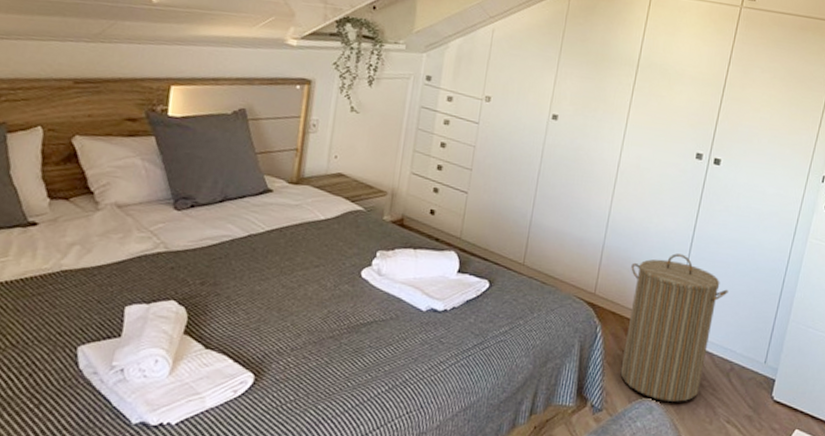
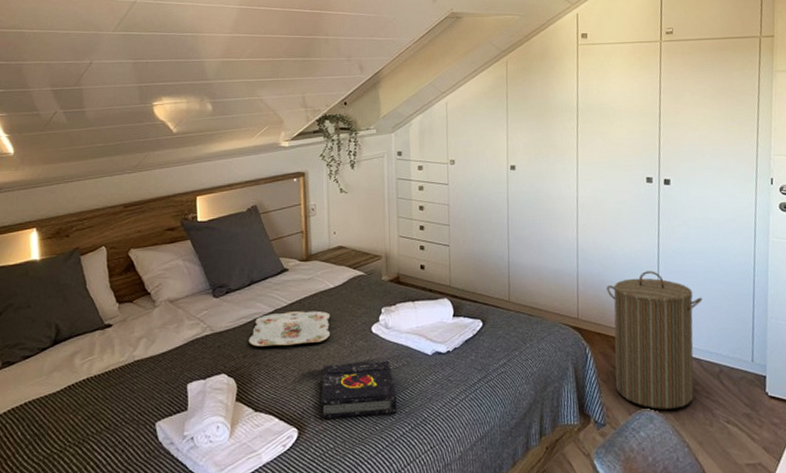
serving tray: none [210,239,315,280] -> present [248,310,331,347]
book: none [285,306,378,371] -> present [321,360,397,419]

